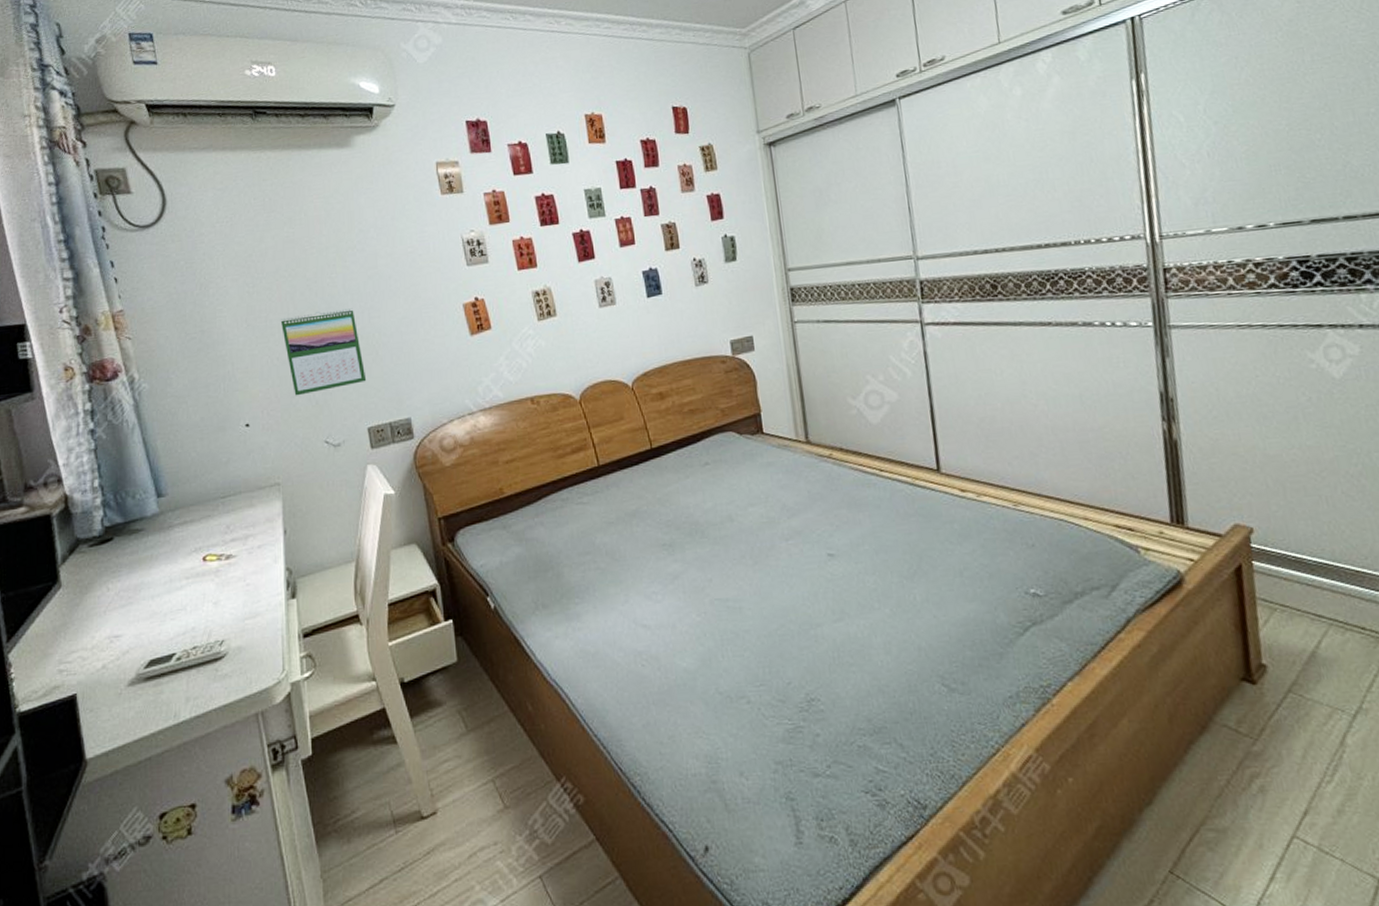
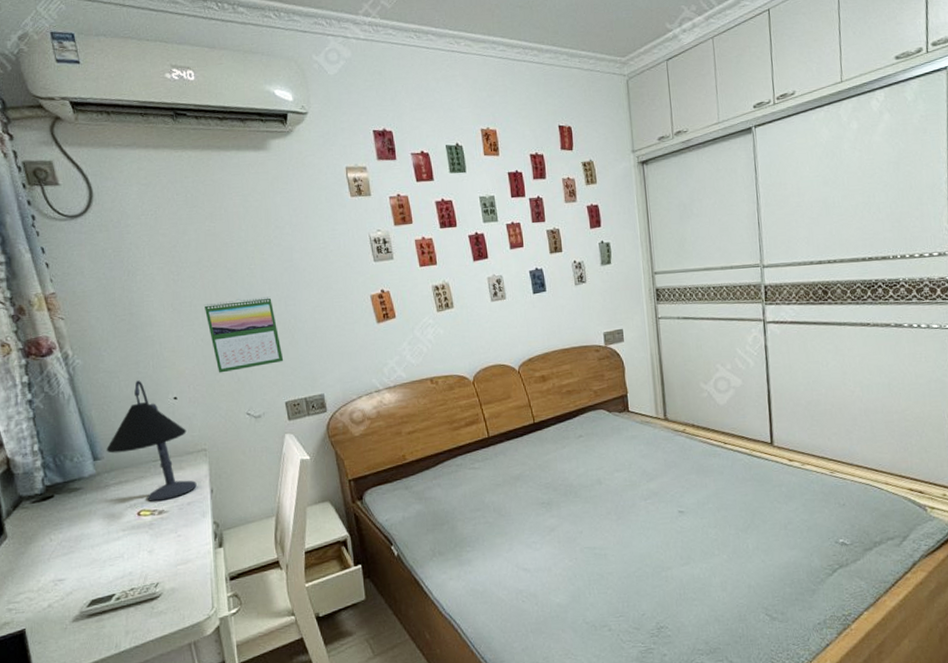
desk lamp: none [171,405,269,545] -> present [106,380,197,502]

